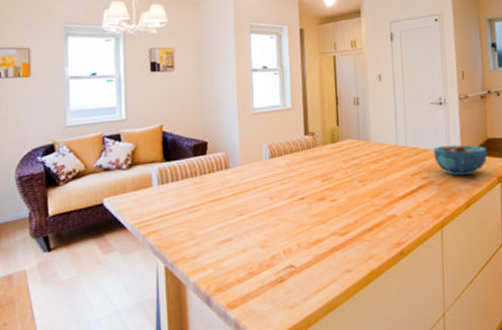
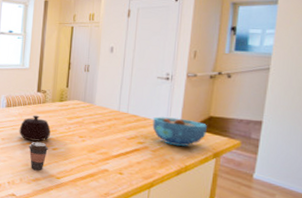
teapot: none [289,162,327,195] -> present [19,115,51,142]
coffee cup: none [303,194,327,230] -> present [29,141,49,170]

